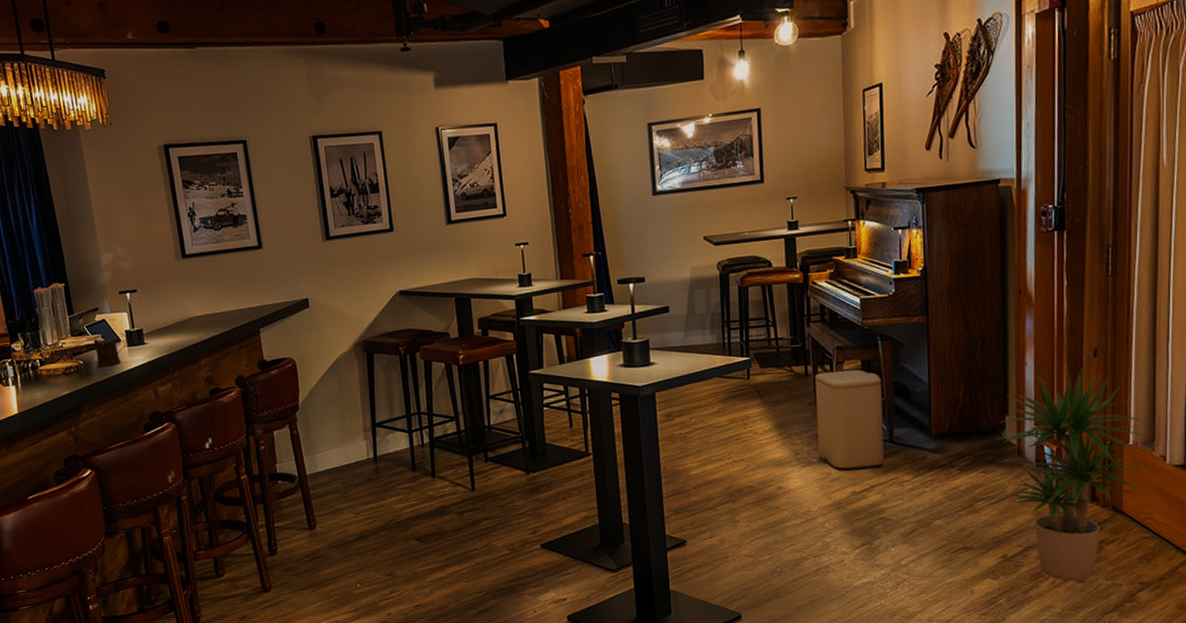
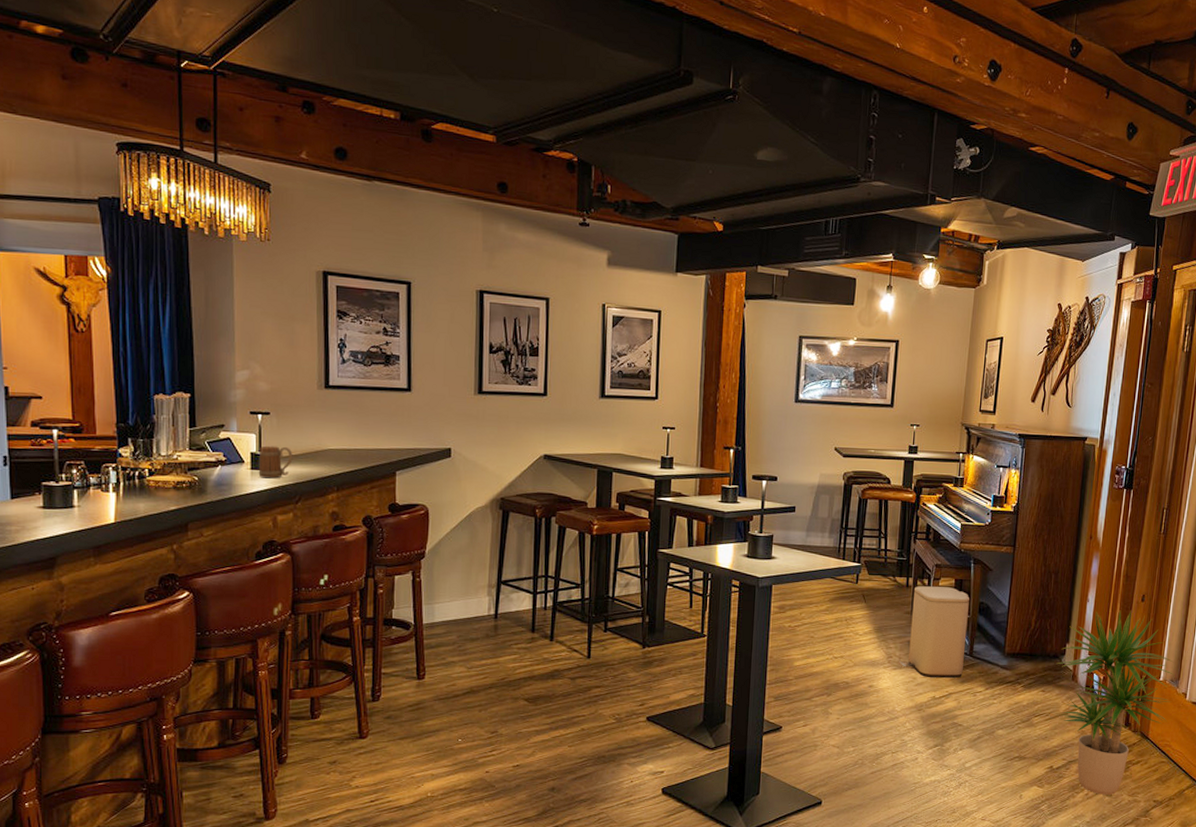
beer mug: present [93,332,128,368] -> none [213,454,251,487]
beer mug: none [133,320,164,354] -> present [258,445,293,479]

